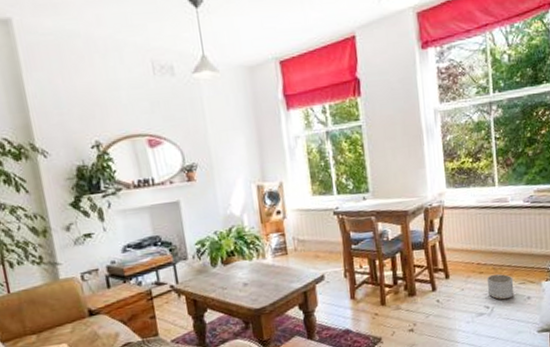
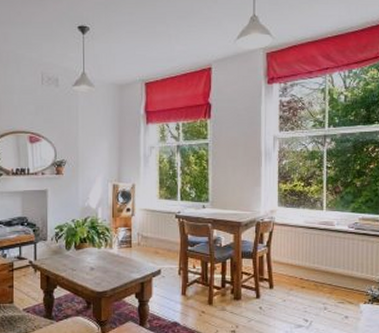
planter: present [486,274,514,300] -> none [307,290,333,316]

